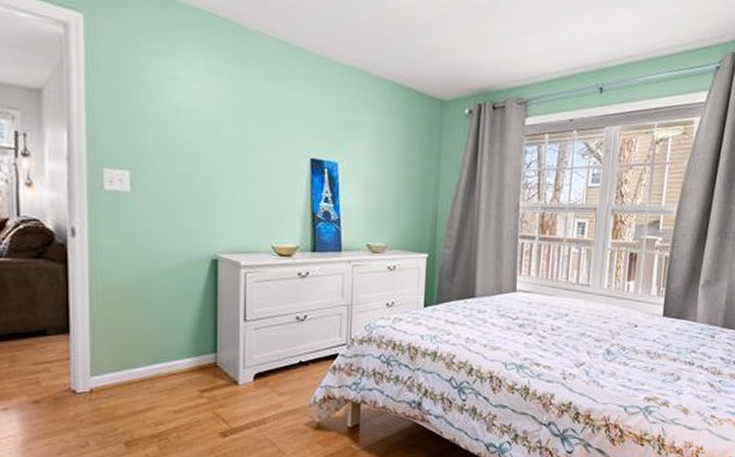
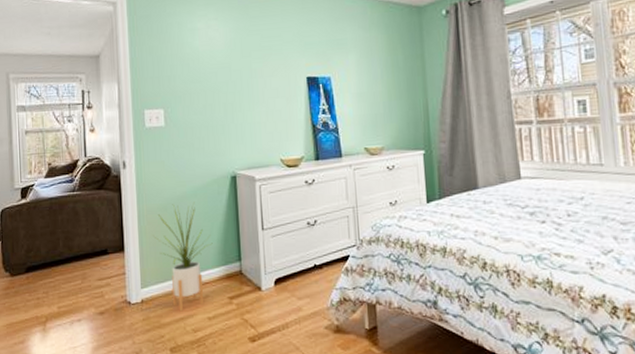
house plant: none [109,283,184,404] -> present [153,201,213,312]

